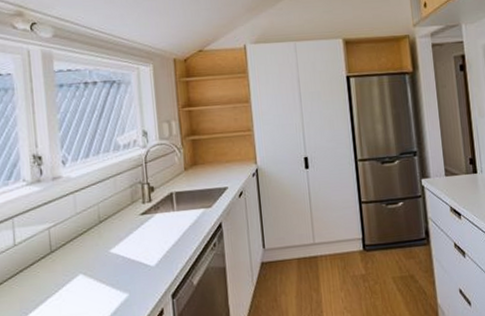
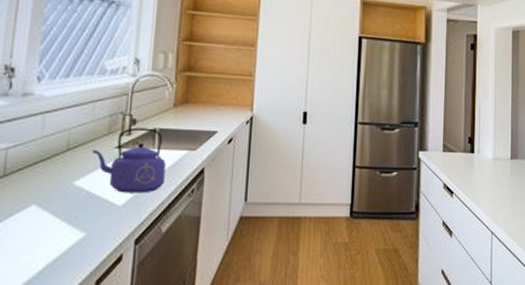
kettle: none [121,193,188,255] -> present [93,127,166,193]

